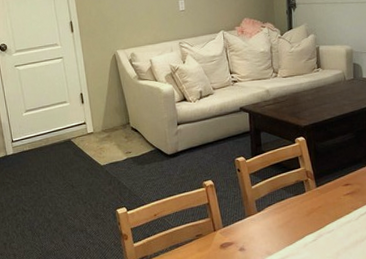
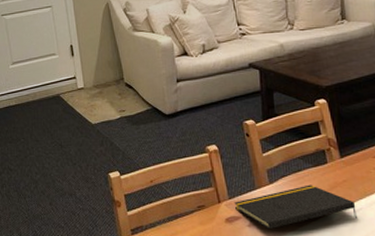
notepad: none [227,211,330,252] -> present [234,184,357,230]

